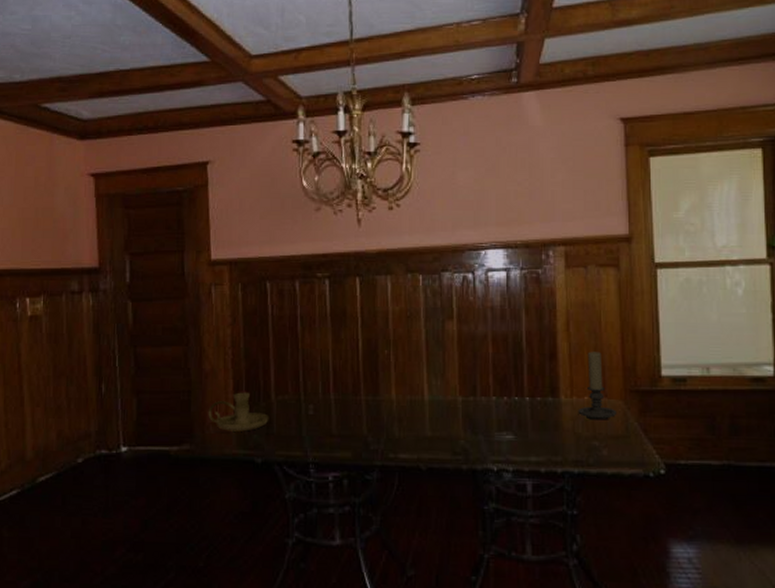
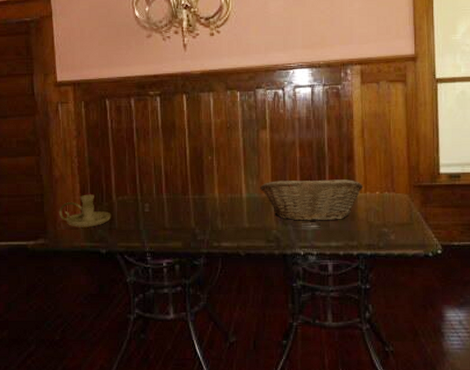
fruit basket: none [445,377,569,431] -> present [260,177,364,221]
candle holder: present [578,351,617,420] -> none [371,154,403,211]

